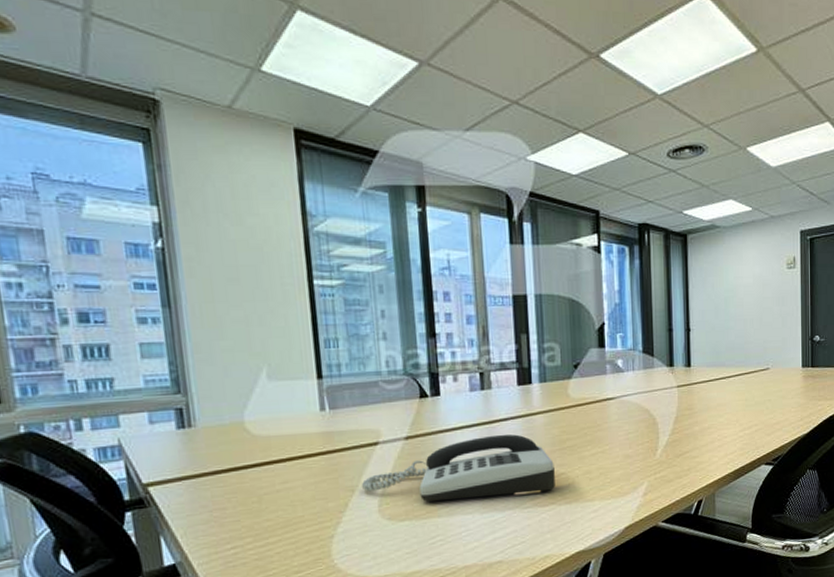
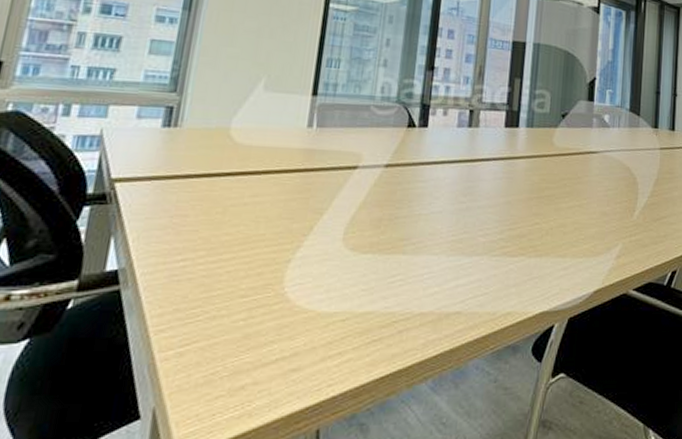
telephone: present [361,434,555,502] -> none [330,174,530,240]

